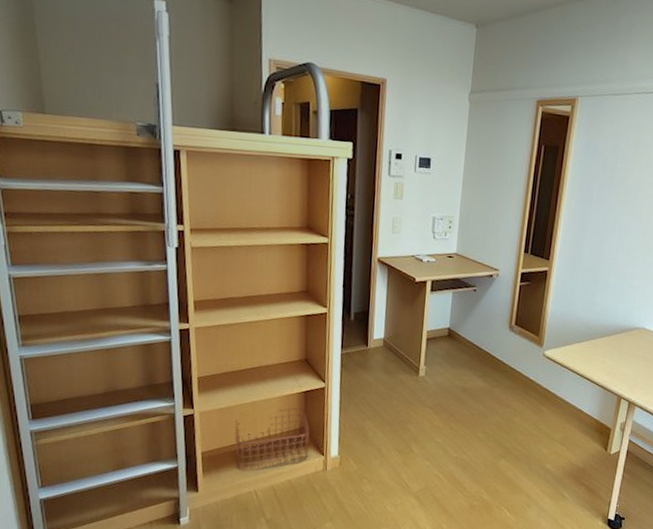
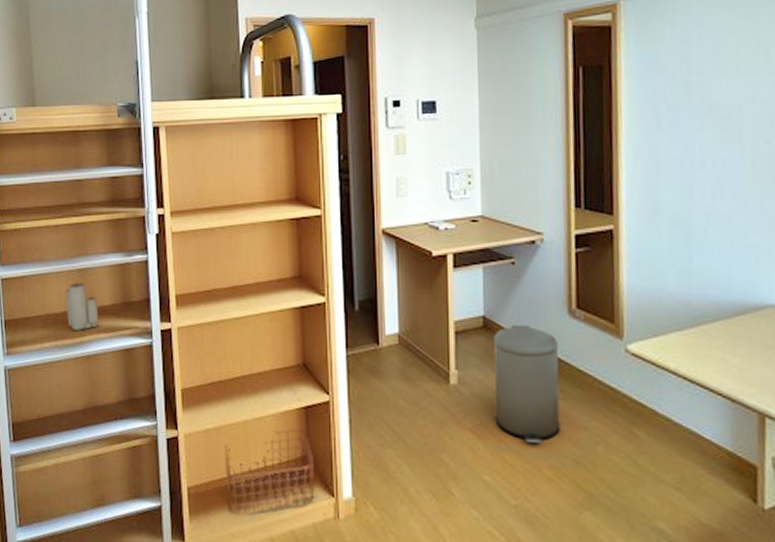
candle: none [83,283,118,327] -> present [65,280,99,331]
pedal bin: none [449,334,499,417] -> present [493,324,560,445]

